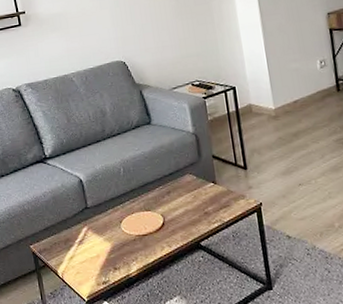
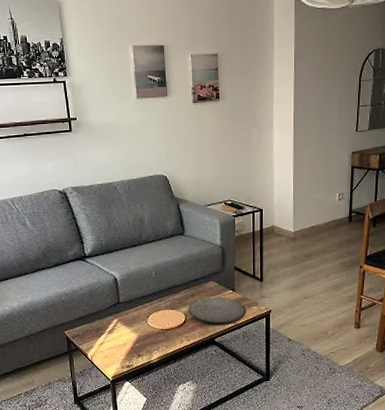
plate: none [165,191,232,225] -> present [188,296,245,325]

